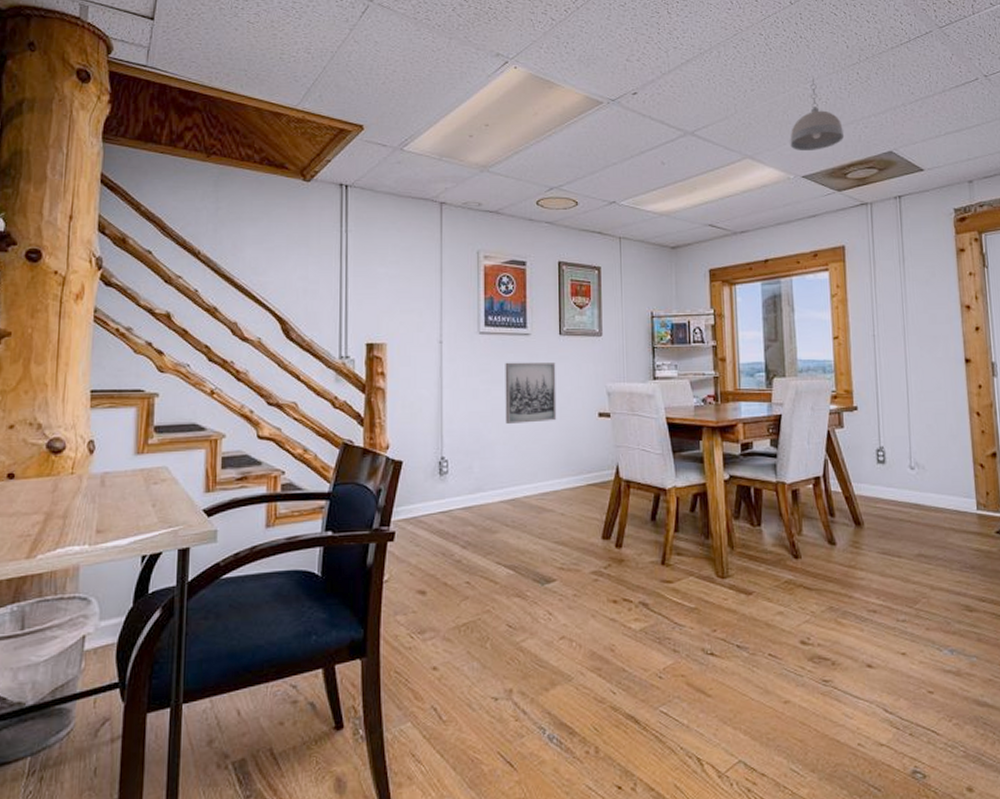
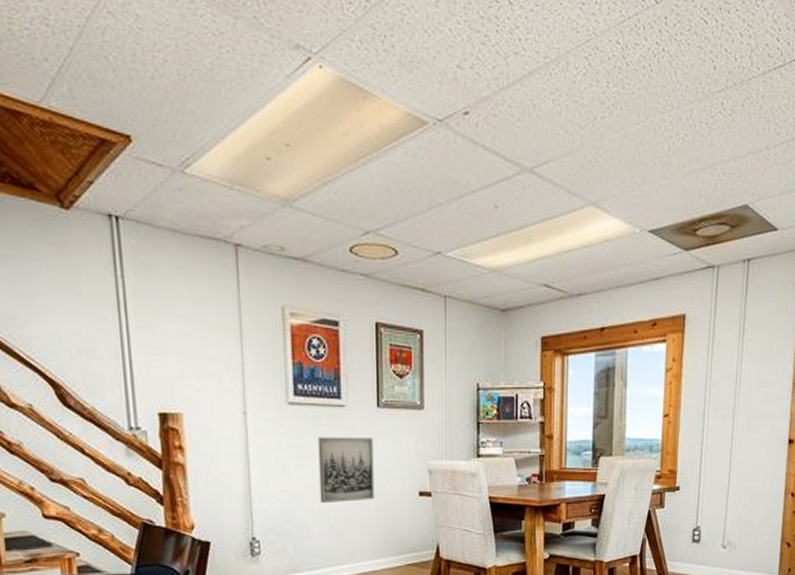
pendant light: present [790,79,845,150] -> none [639,107,699,200]

